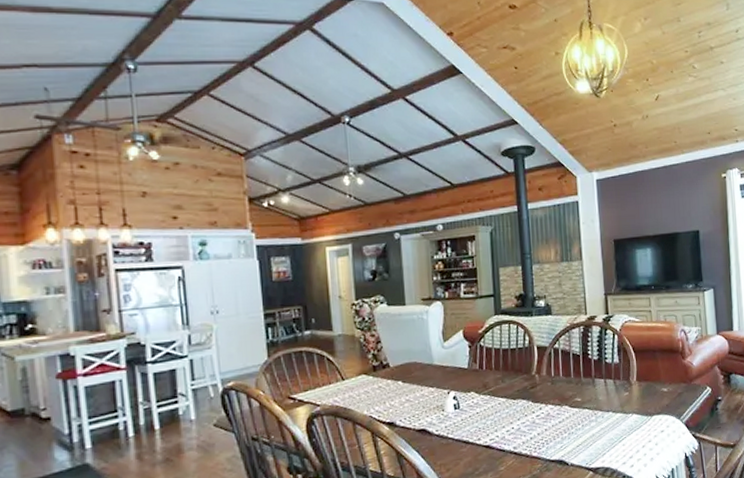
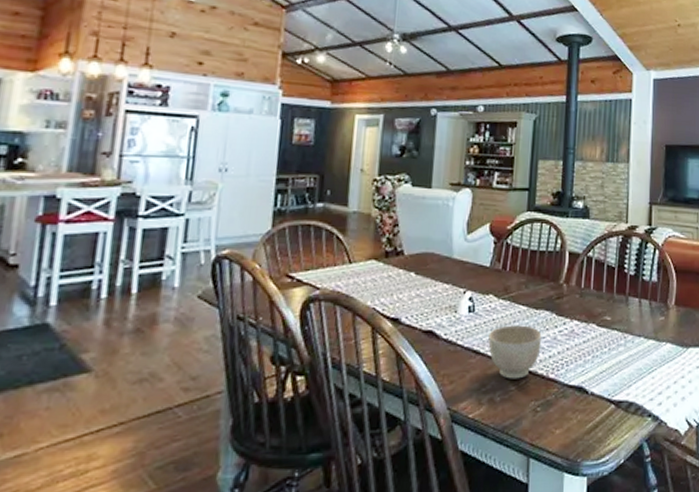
bowl: none [475,414,523,461] -> present [488,325,542,379]

